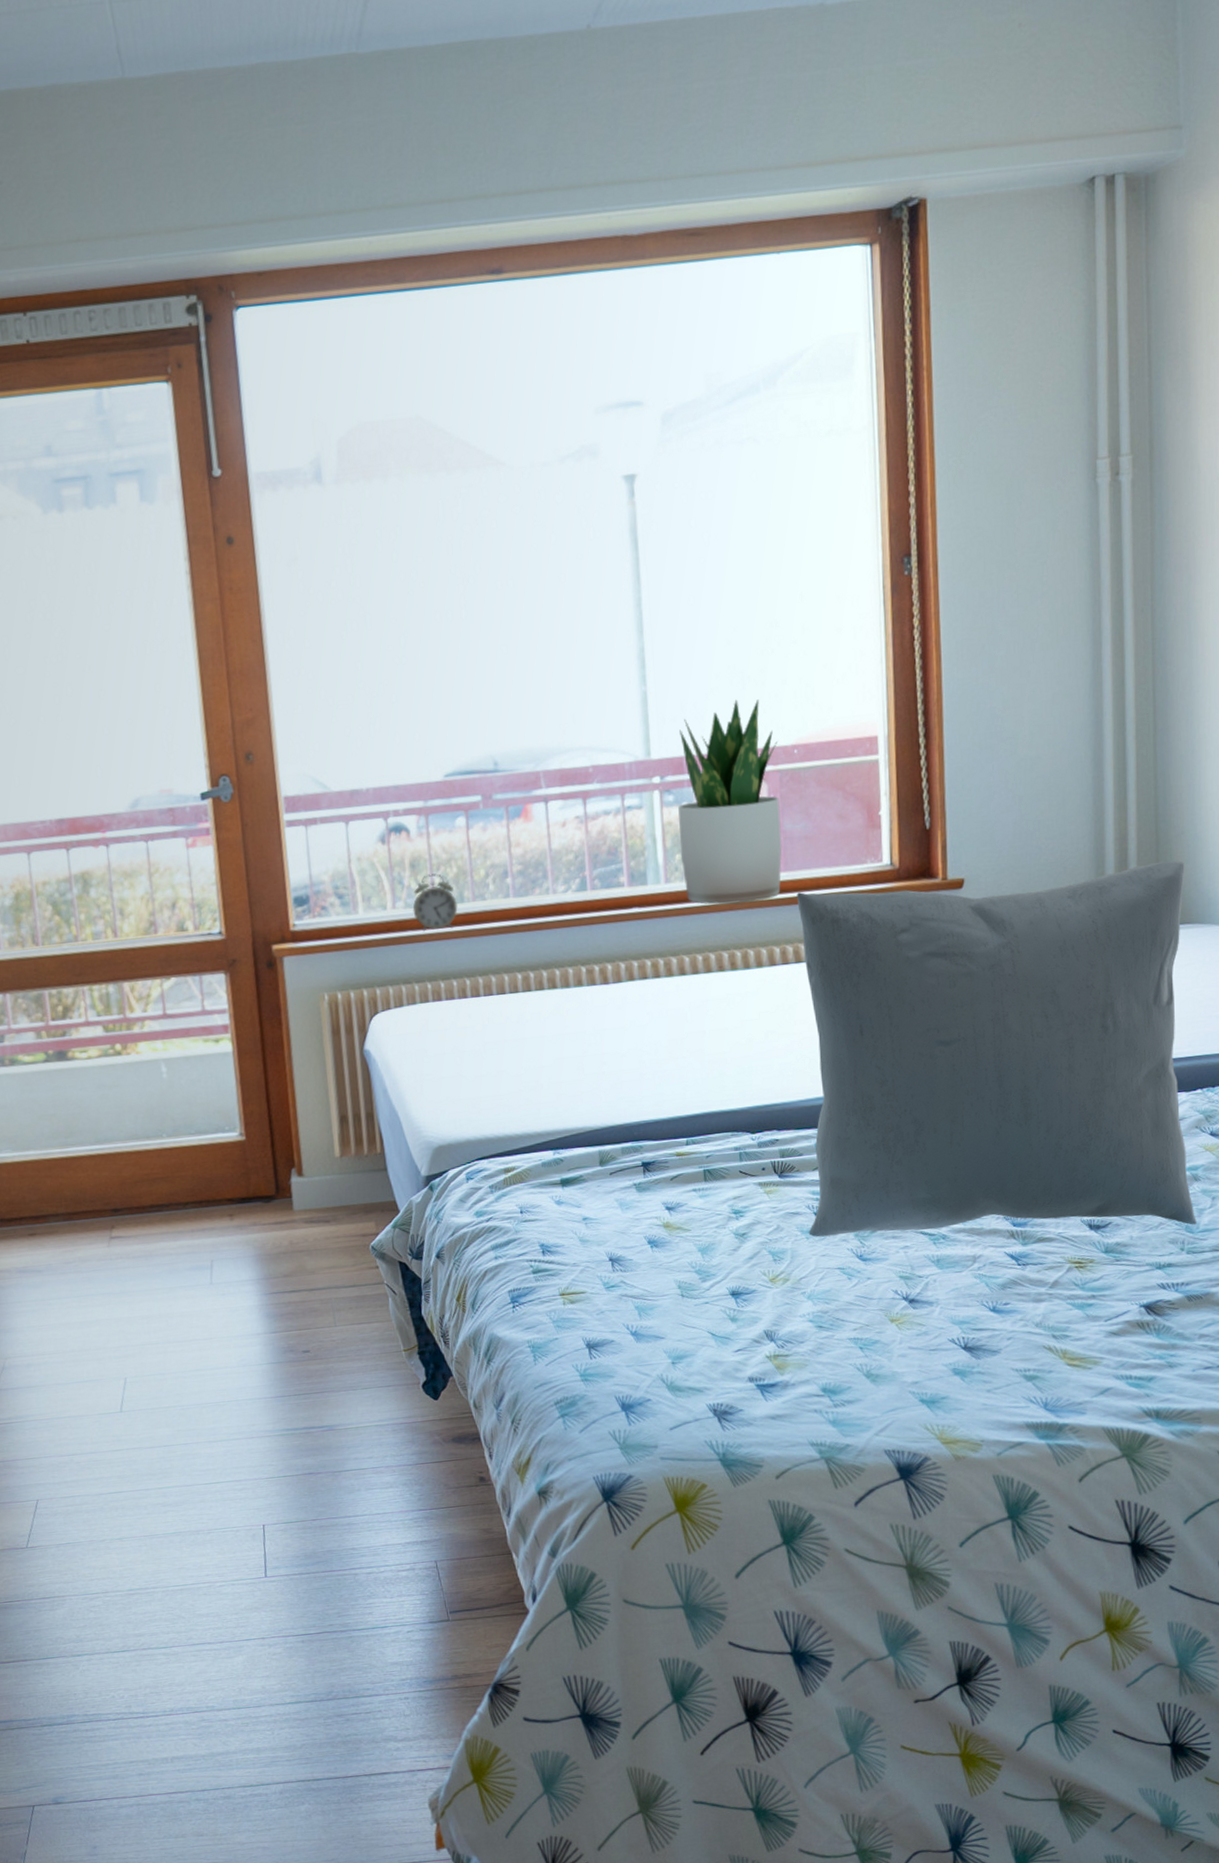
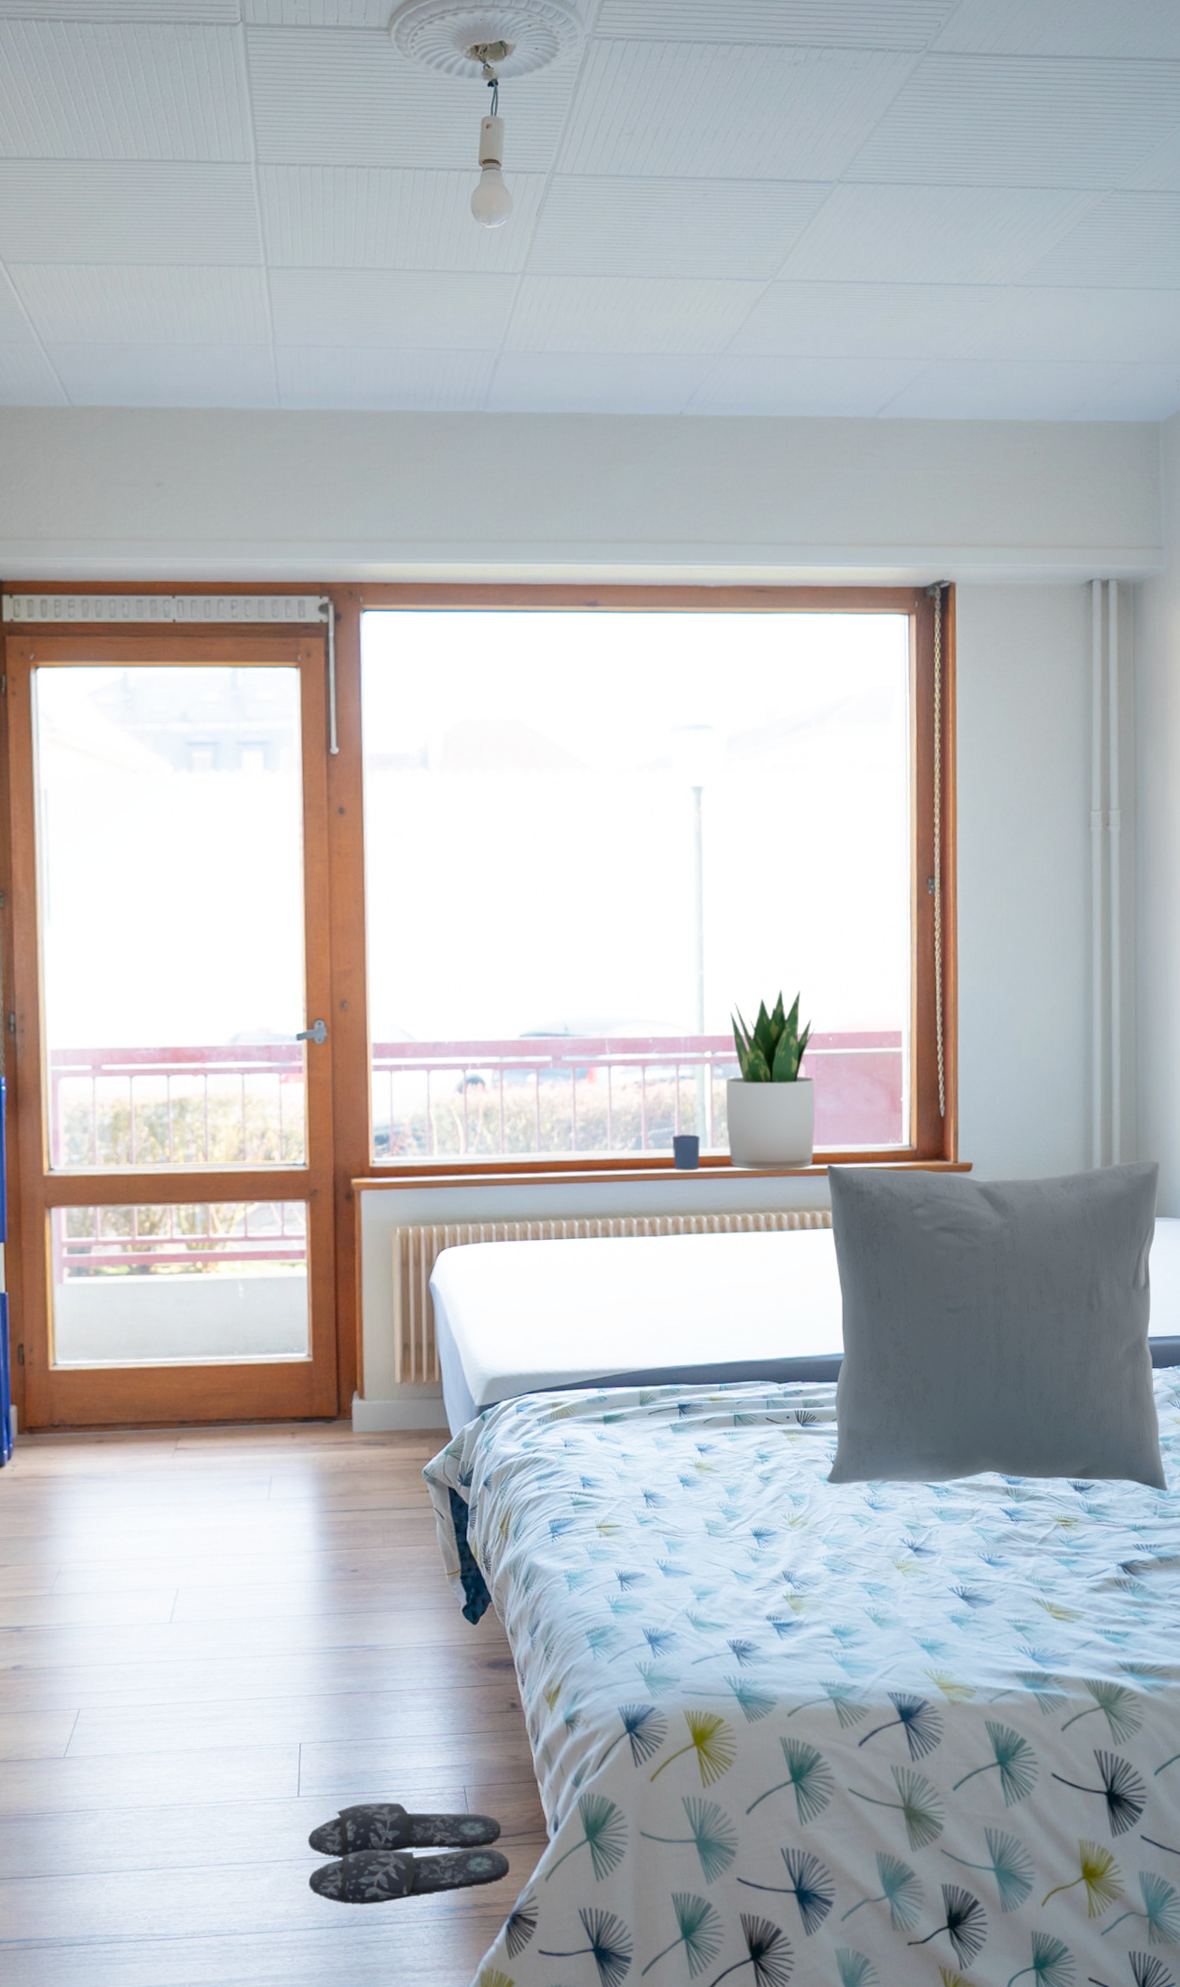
slippers: none [279,1579,488,1679] -> present [308,1802,510,1904]
alarm clock: present [412,873,458,932] -> none [483,1124,524,1176]
mug: none [620,870,653,911] -> present [671,1133,701,1171]

